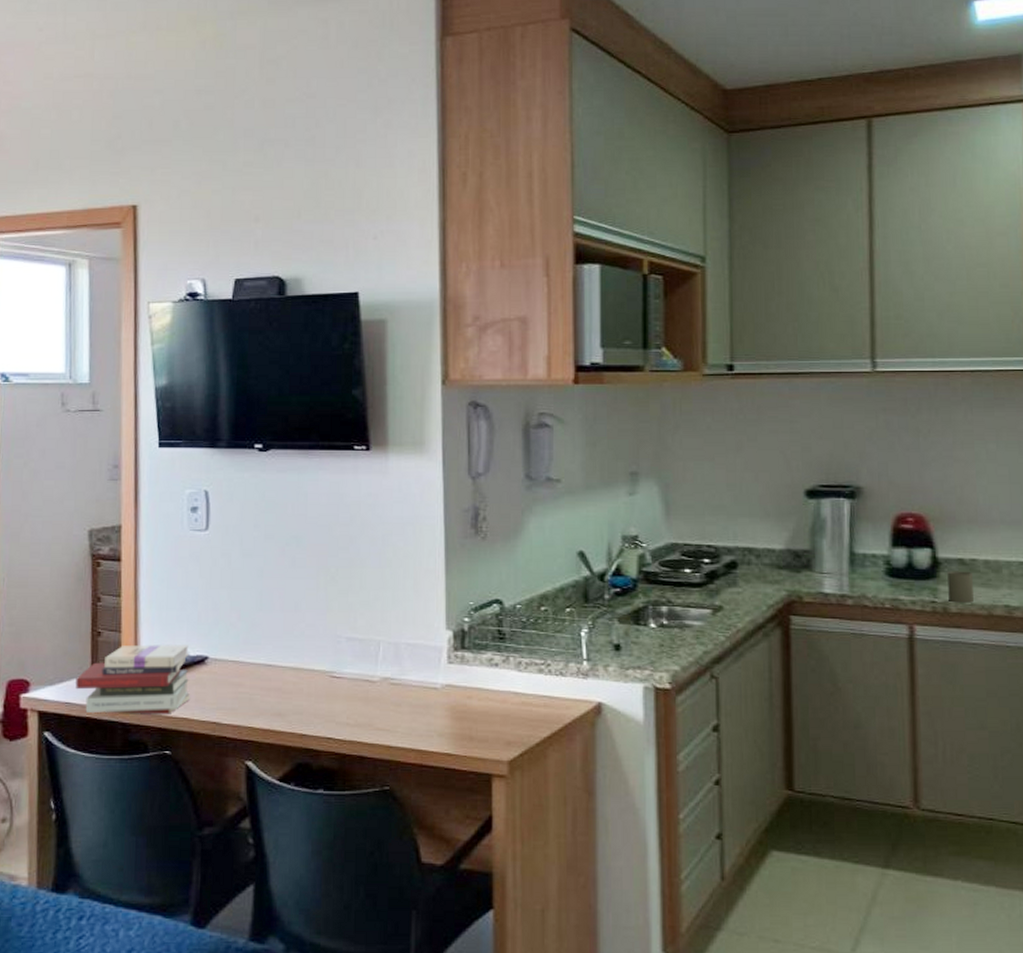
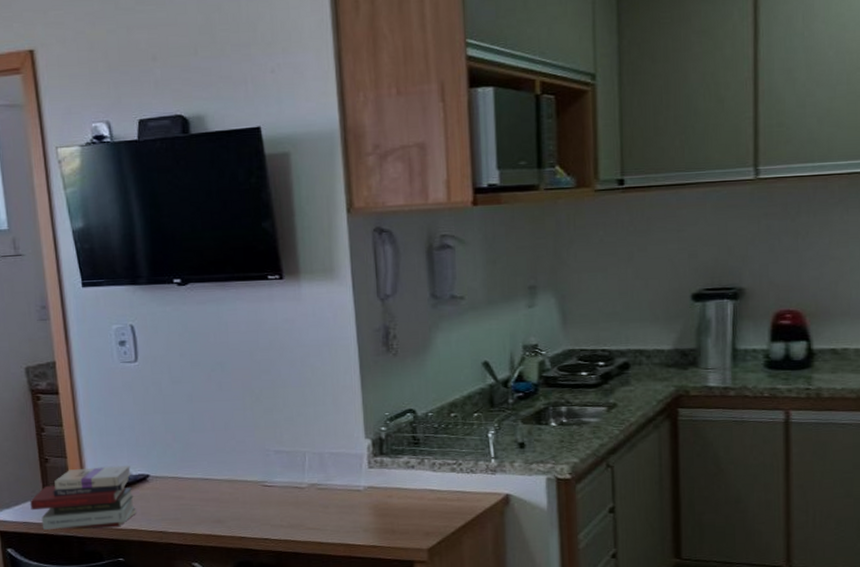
cup: present [947,571,974,604] -> none [821,359,844,390]

